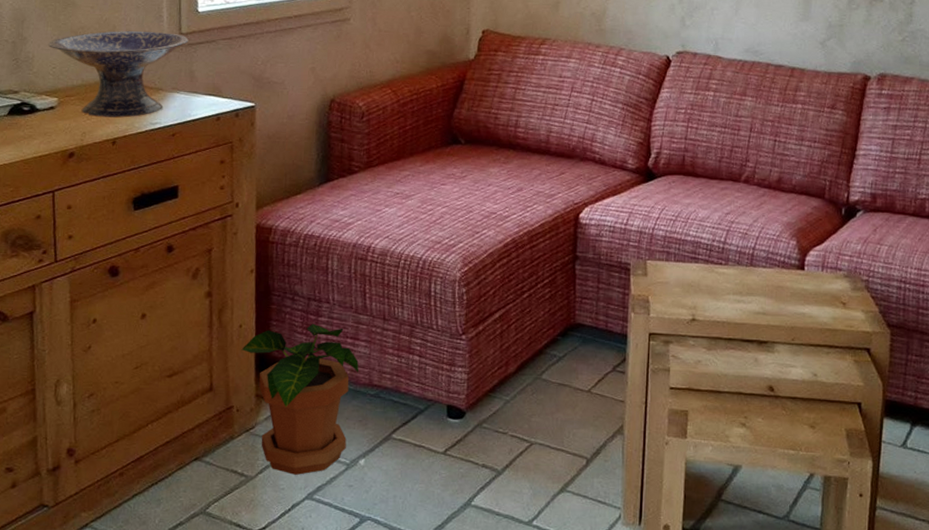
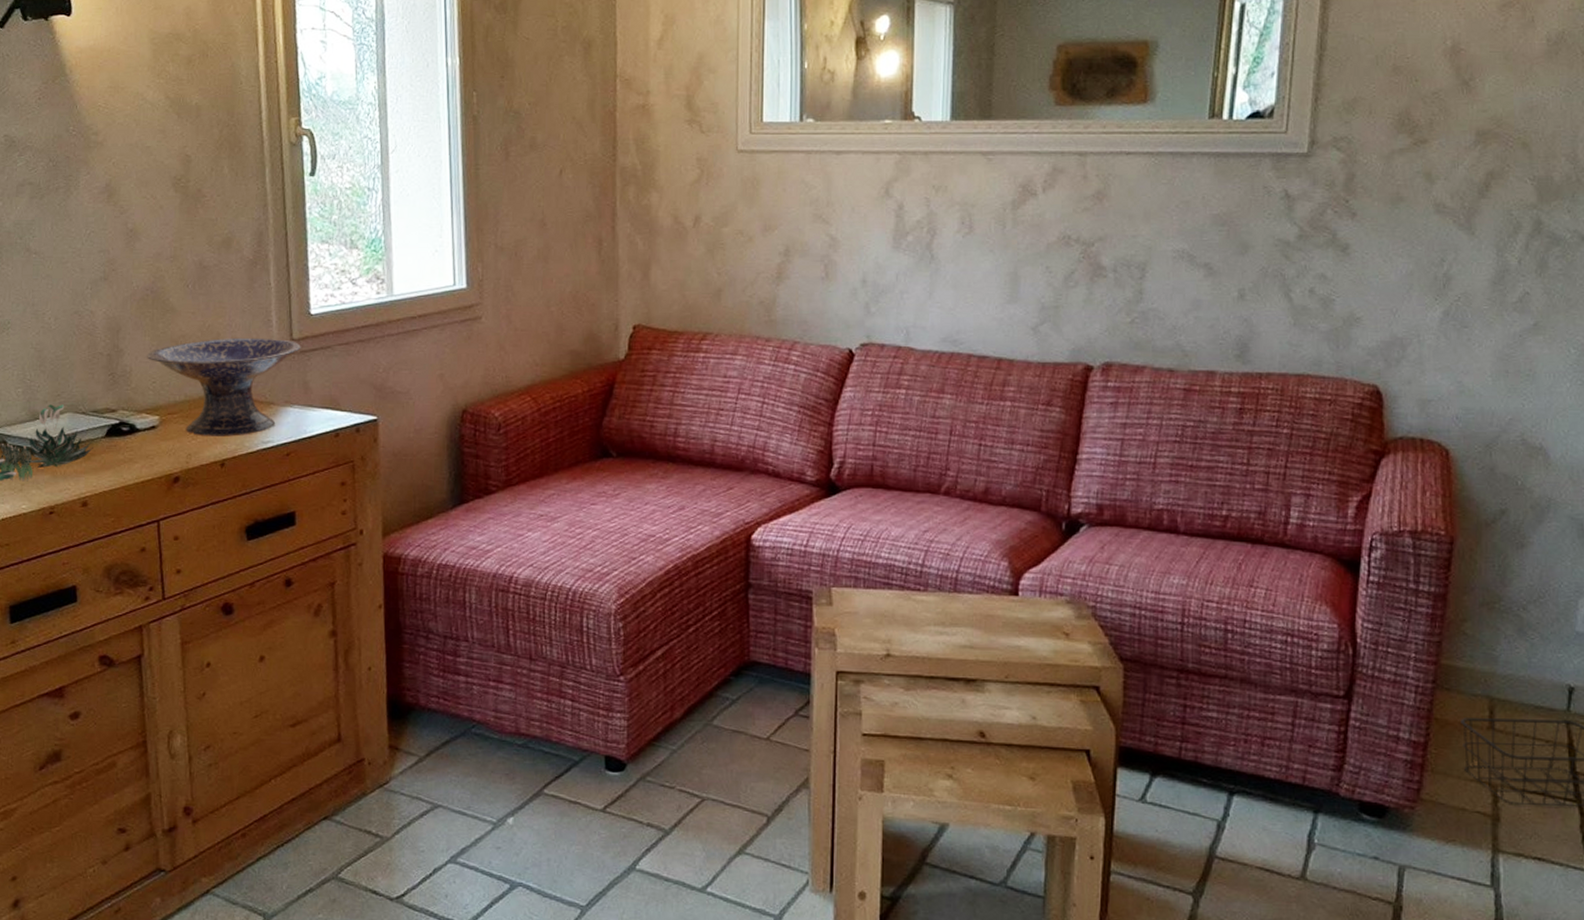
potted plant: present [241,323,359,475] -> none [371,664,504,836]

